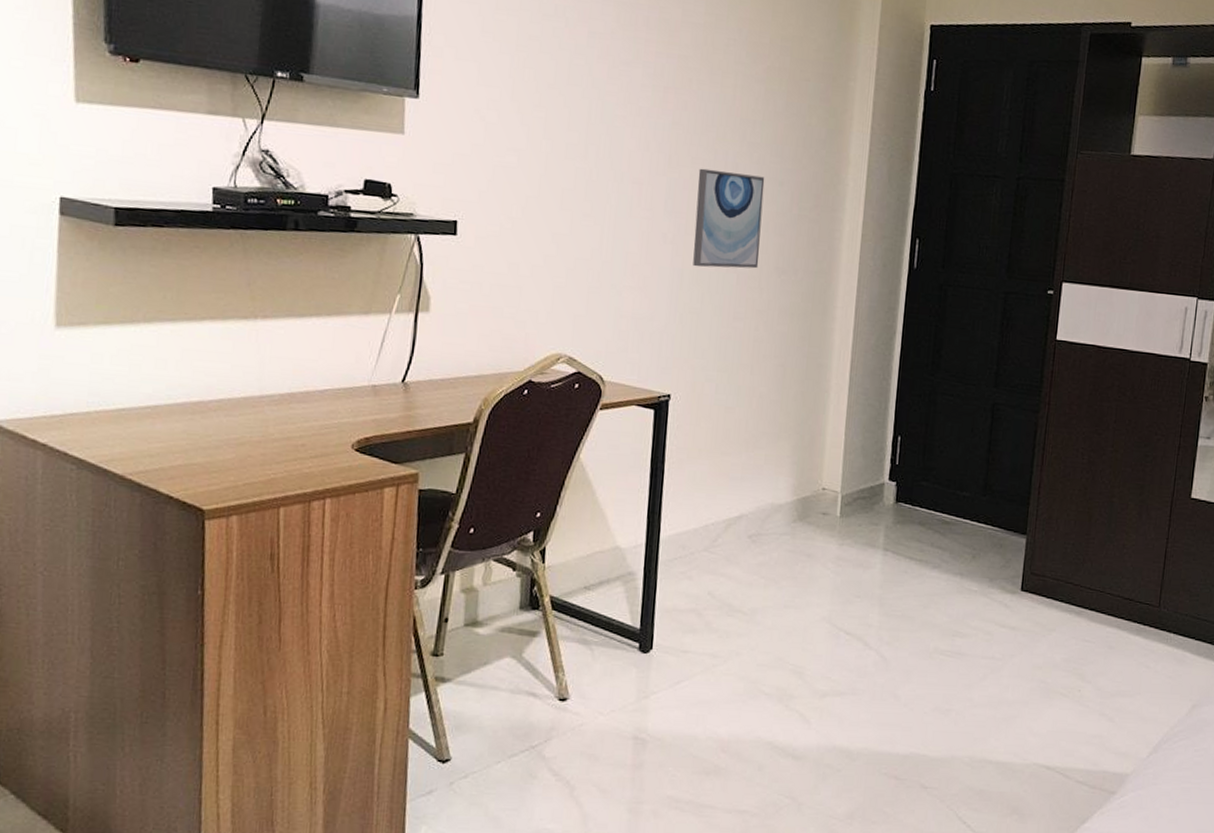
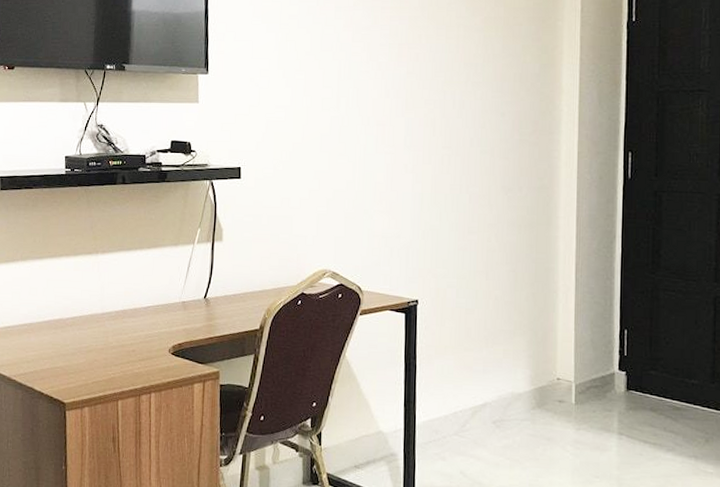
wall art: present [693,168,765,269] -> none [430,107,488,191]

